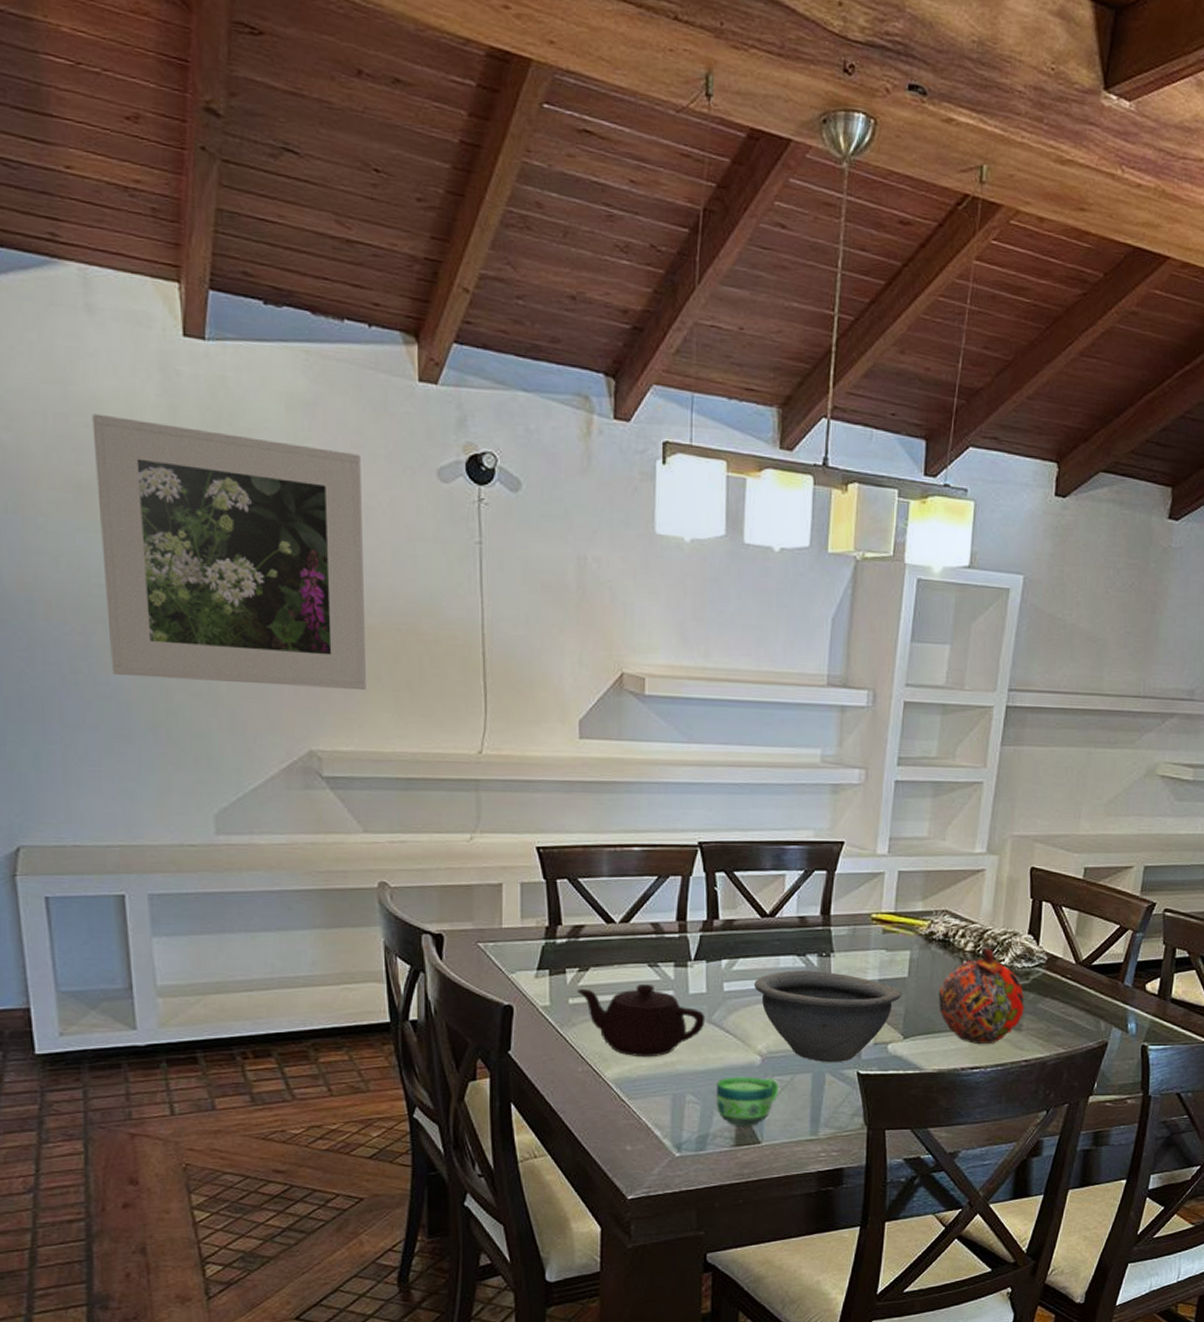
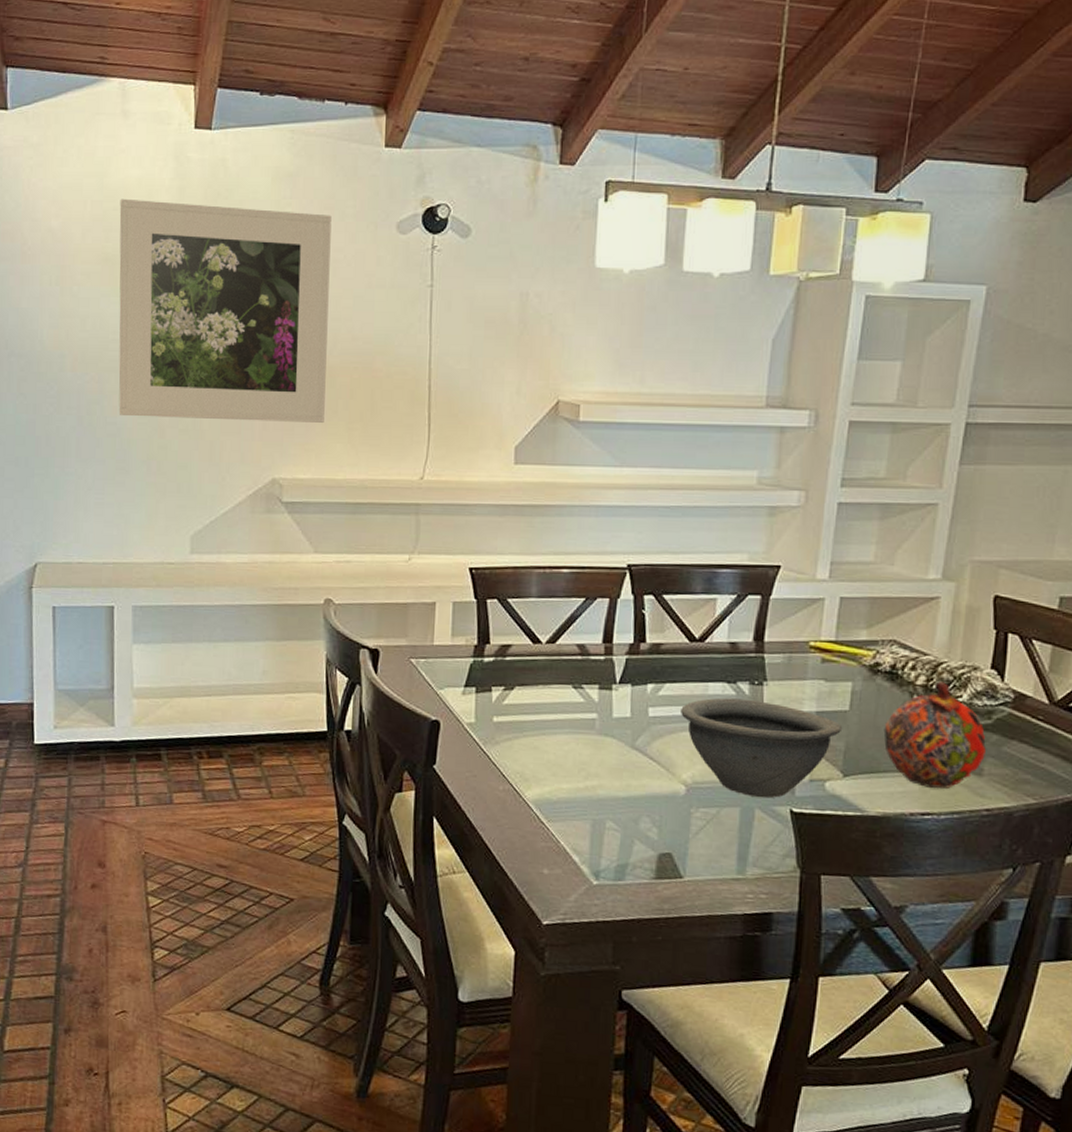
teapot: present [577,983,706,1057] -> none [502,705,629,780]
cup: present [717,1076,780,1126] -> none [637,805,705,859]

